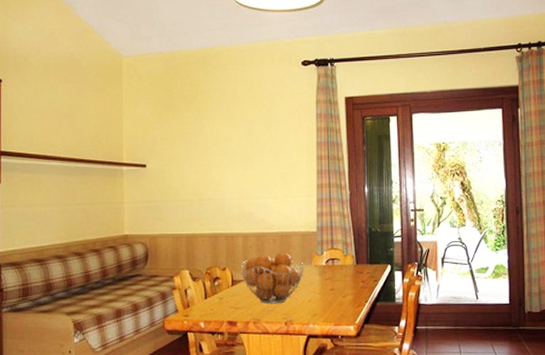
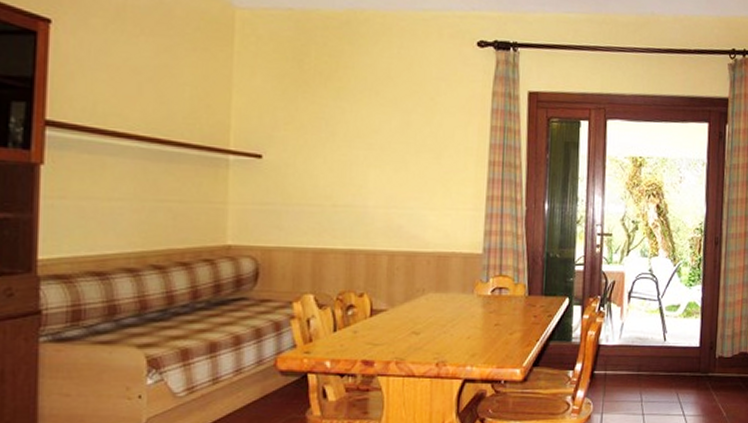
fruit basket: present [240,252,304,304] -> none [382,277,464,341]

